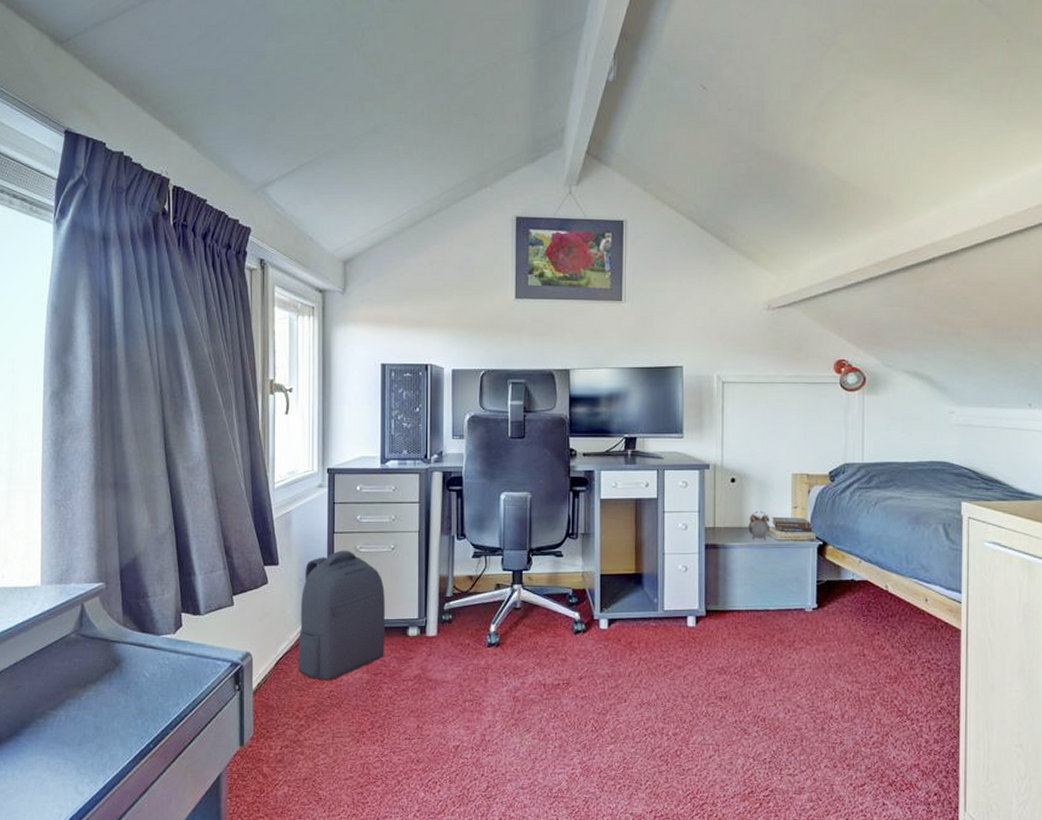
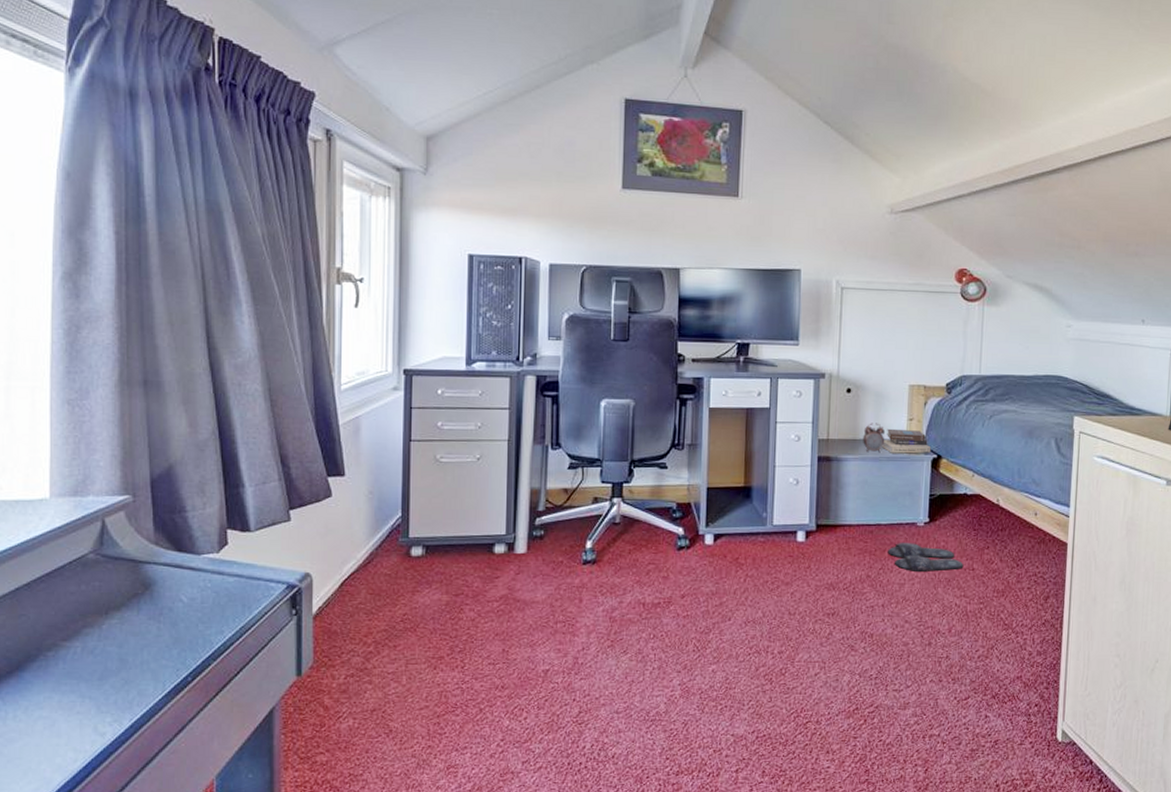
backpack: present [298,550,385,681] -> none [366,460,468,603]
slippers: none [777,628,854,657] -> present [888,543,964,572]

